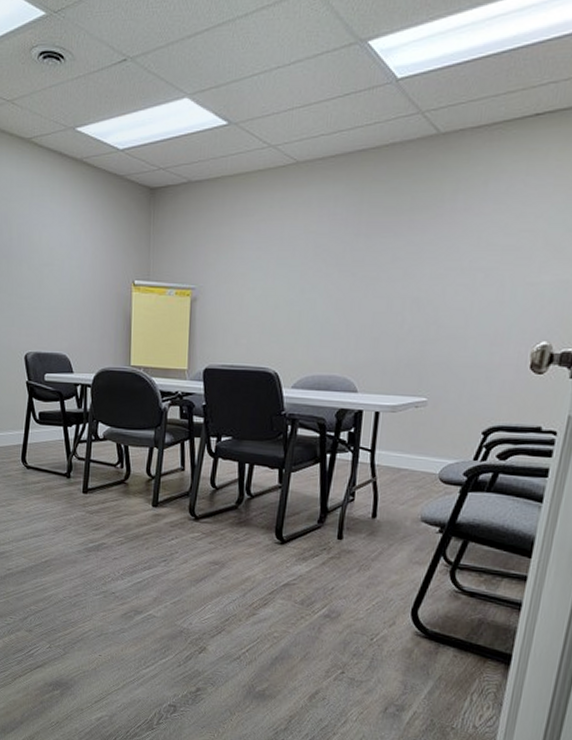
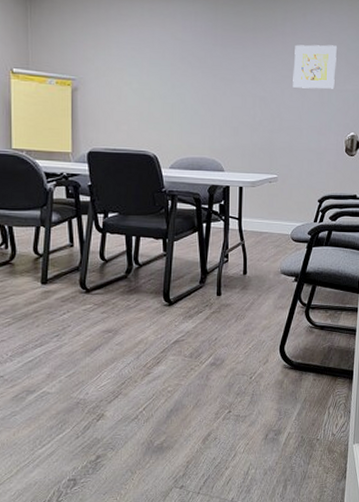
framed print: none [459,220,532,284] -> present [293,44,337,89]

